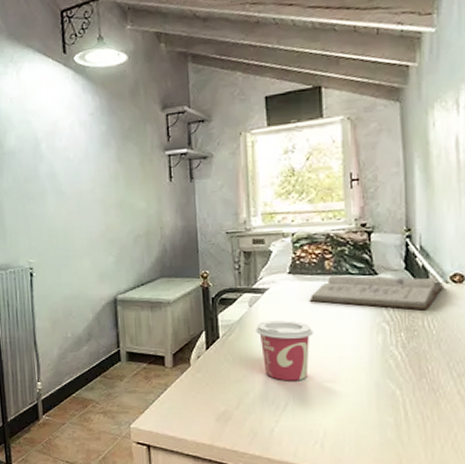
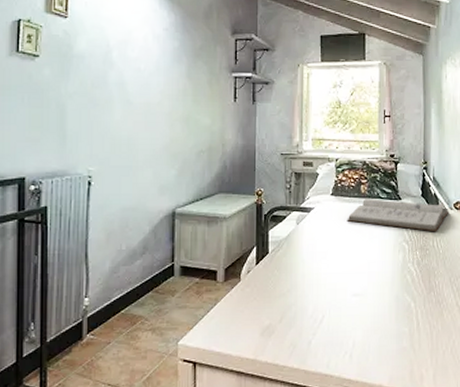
cup: present [256,320,314,381] -> none [301,238,349,295]

